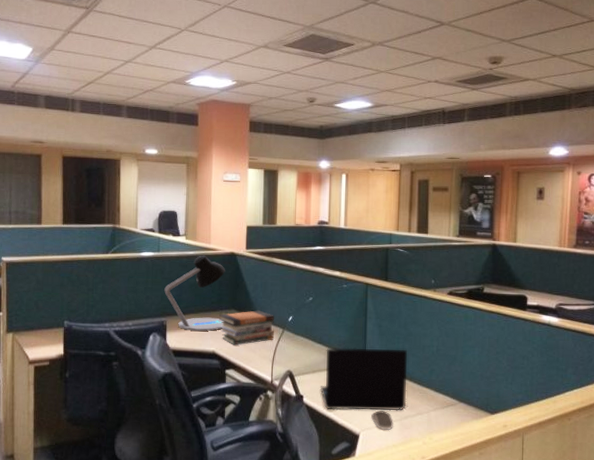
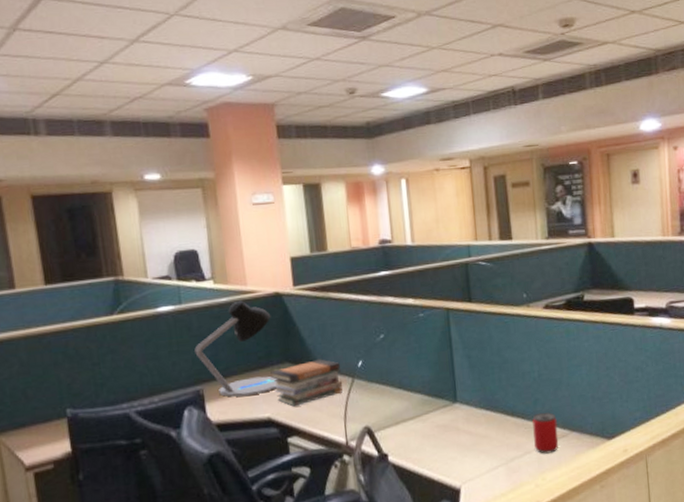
laptop: present [319,347,408,411] -> none [406,380,511,466]
computer mouse: present [371,410,393,430] -> none [472,455,499,479]
beverage can: none [426,381,448,418] -> present [532,412,559,454]

